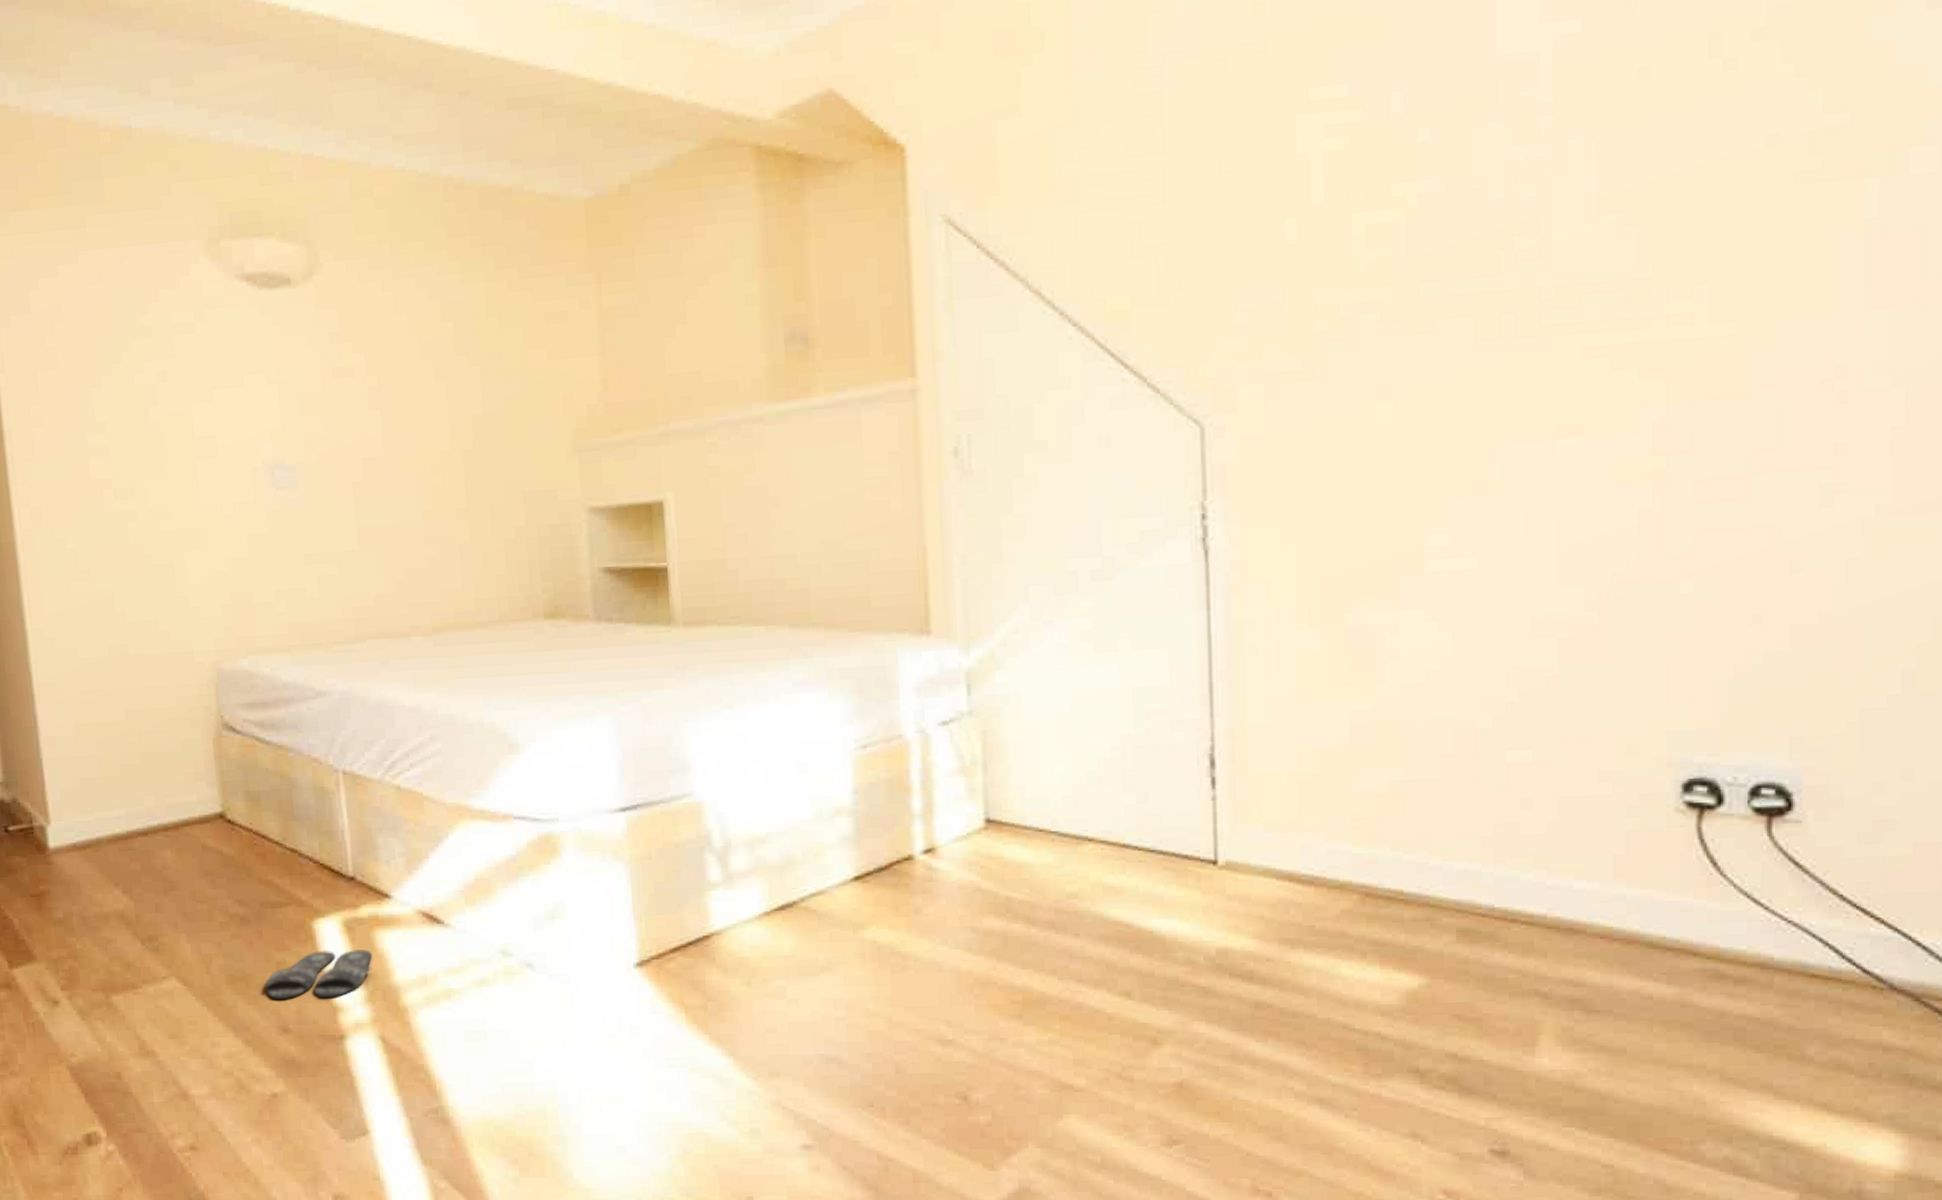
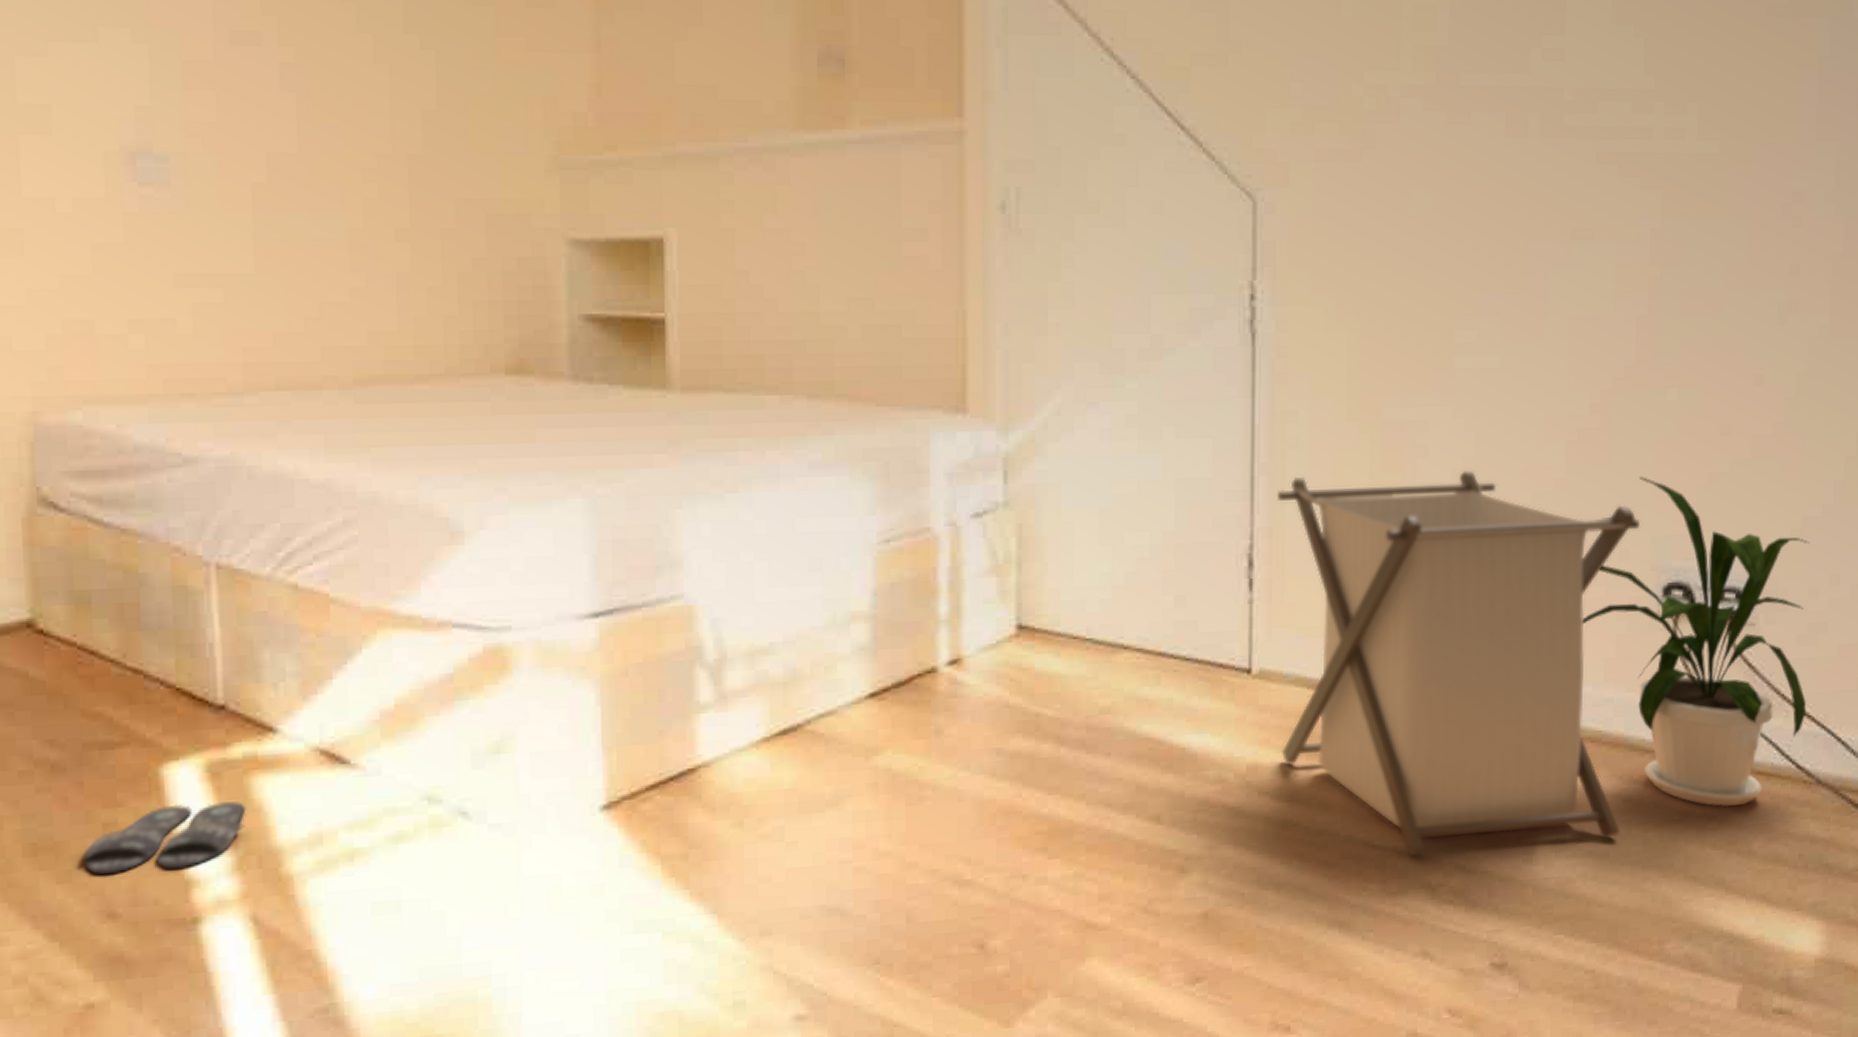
laundry basket: none [1236,670,1651,1041] -> present [1276,470,1640,856]
house plant: none [1584,671,1872,1010] -> present [1582,476,1810,807]

